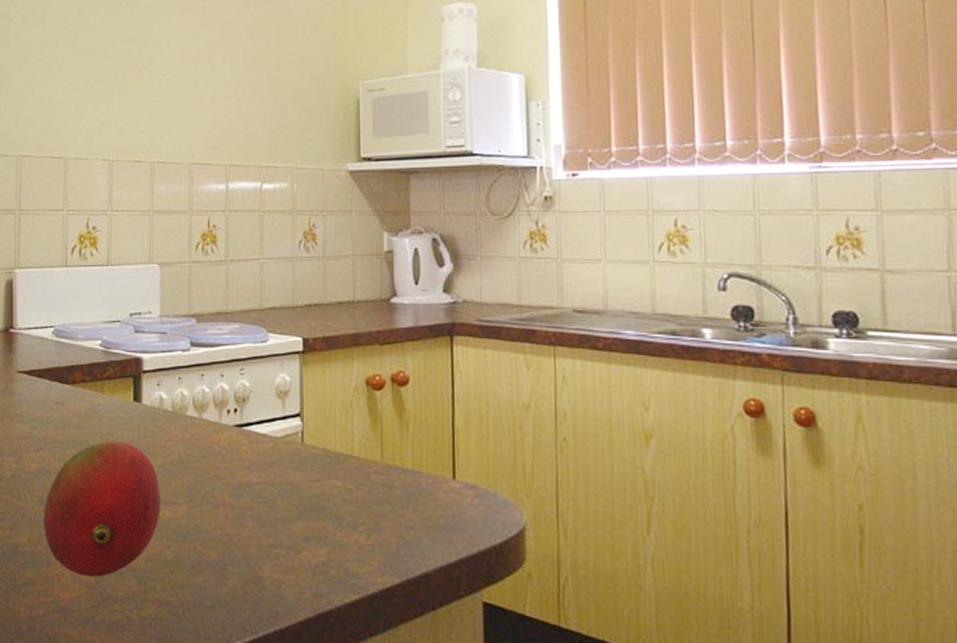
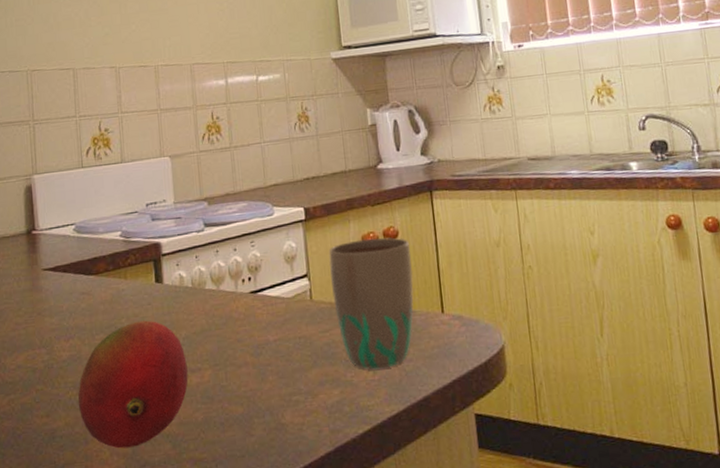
mug: none [325,382,423,533] -> present [328,237,414,370]

